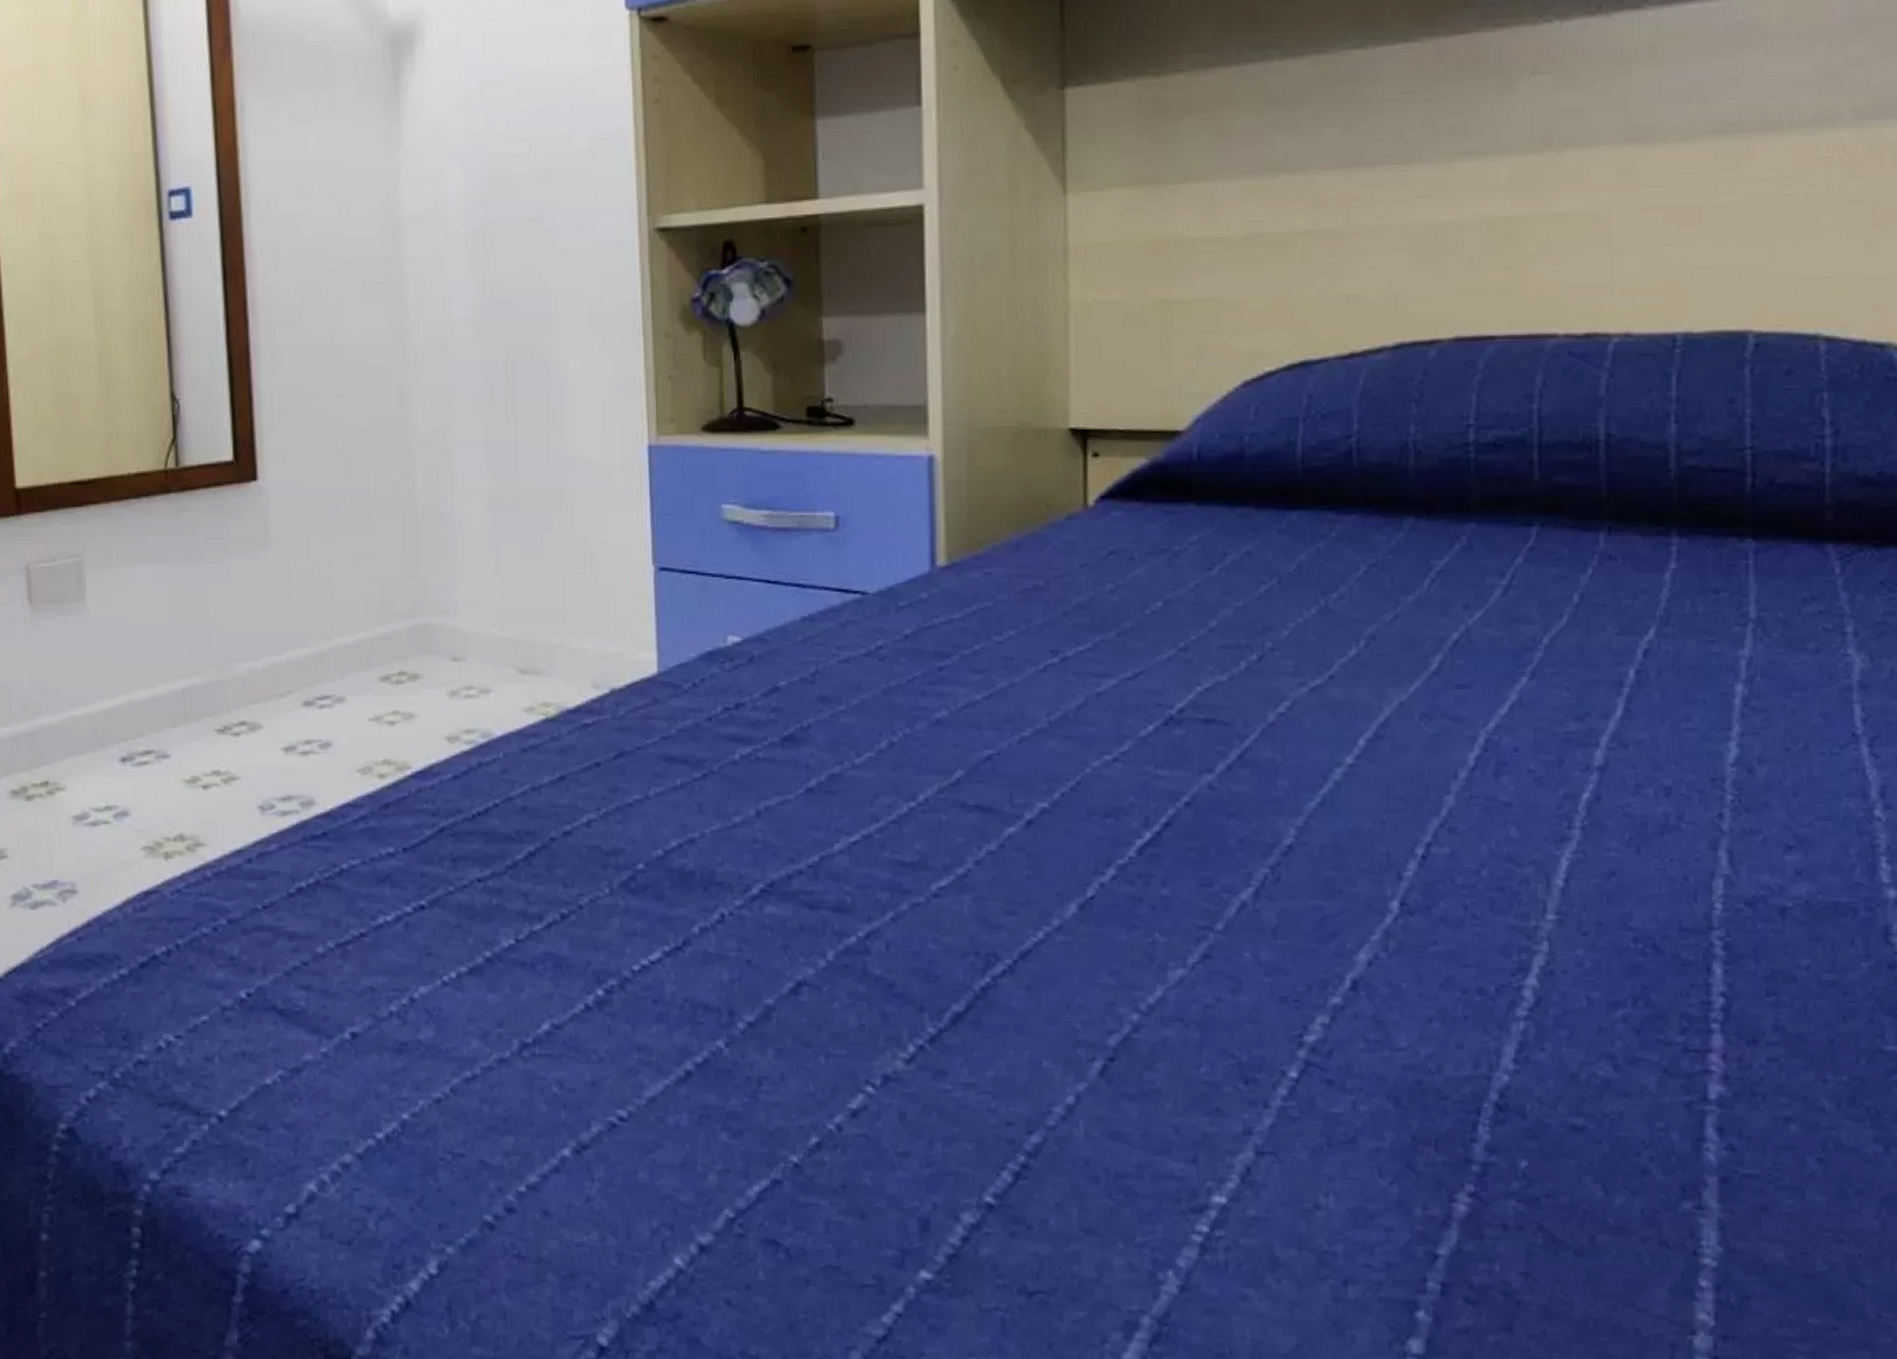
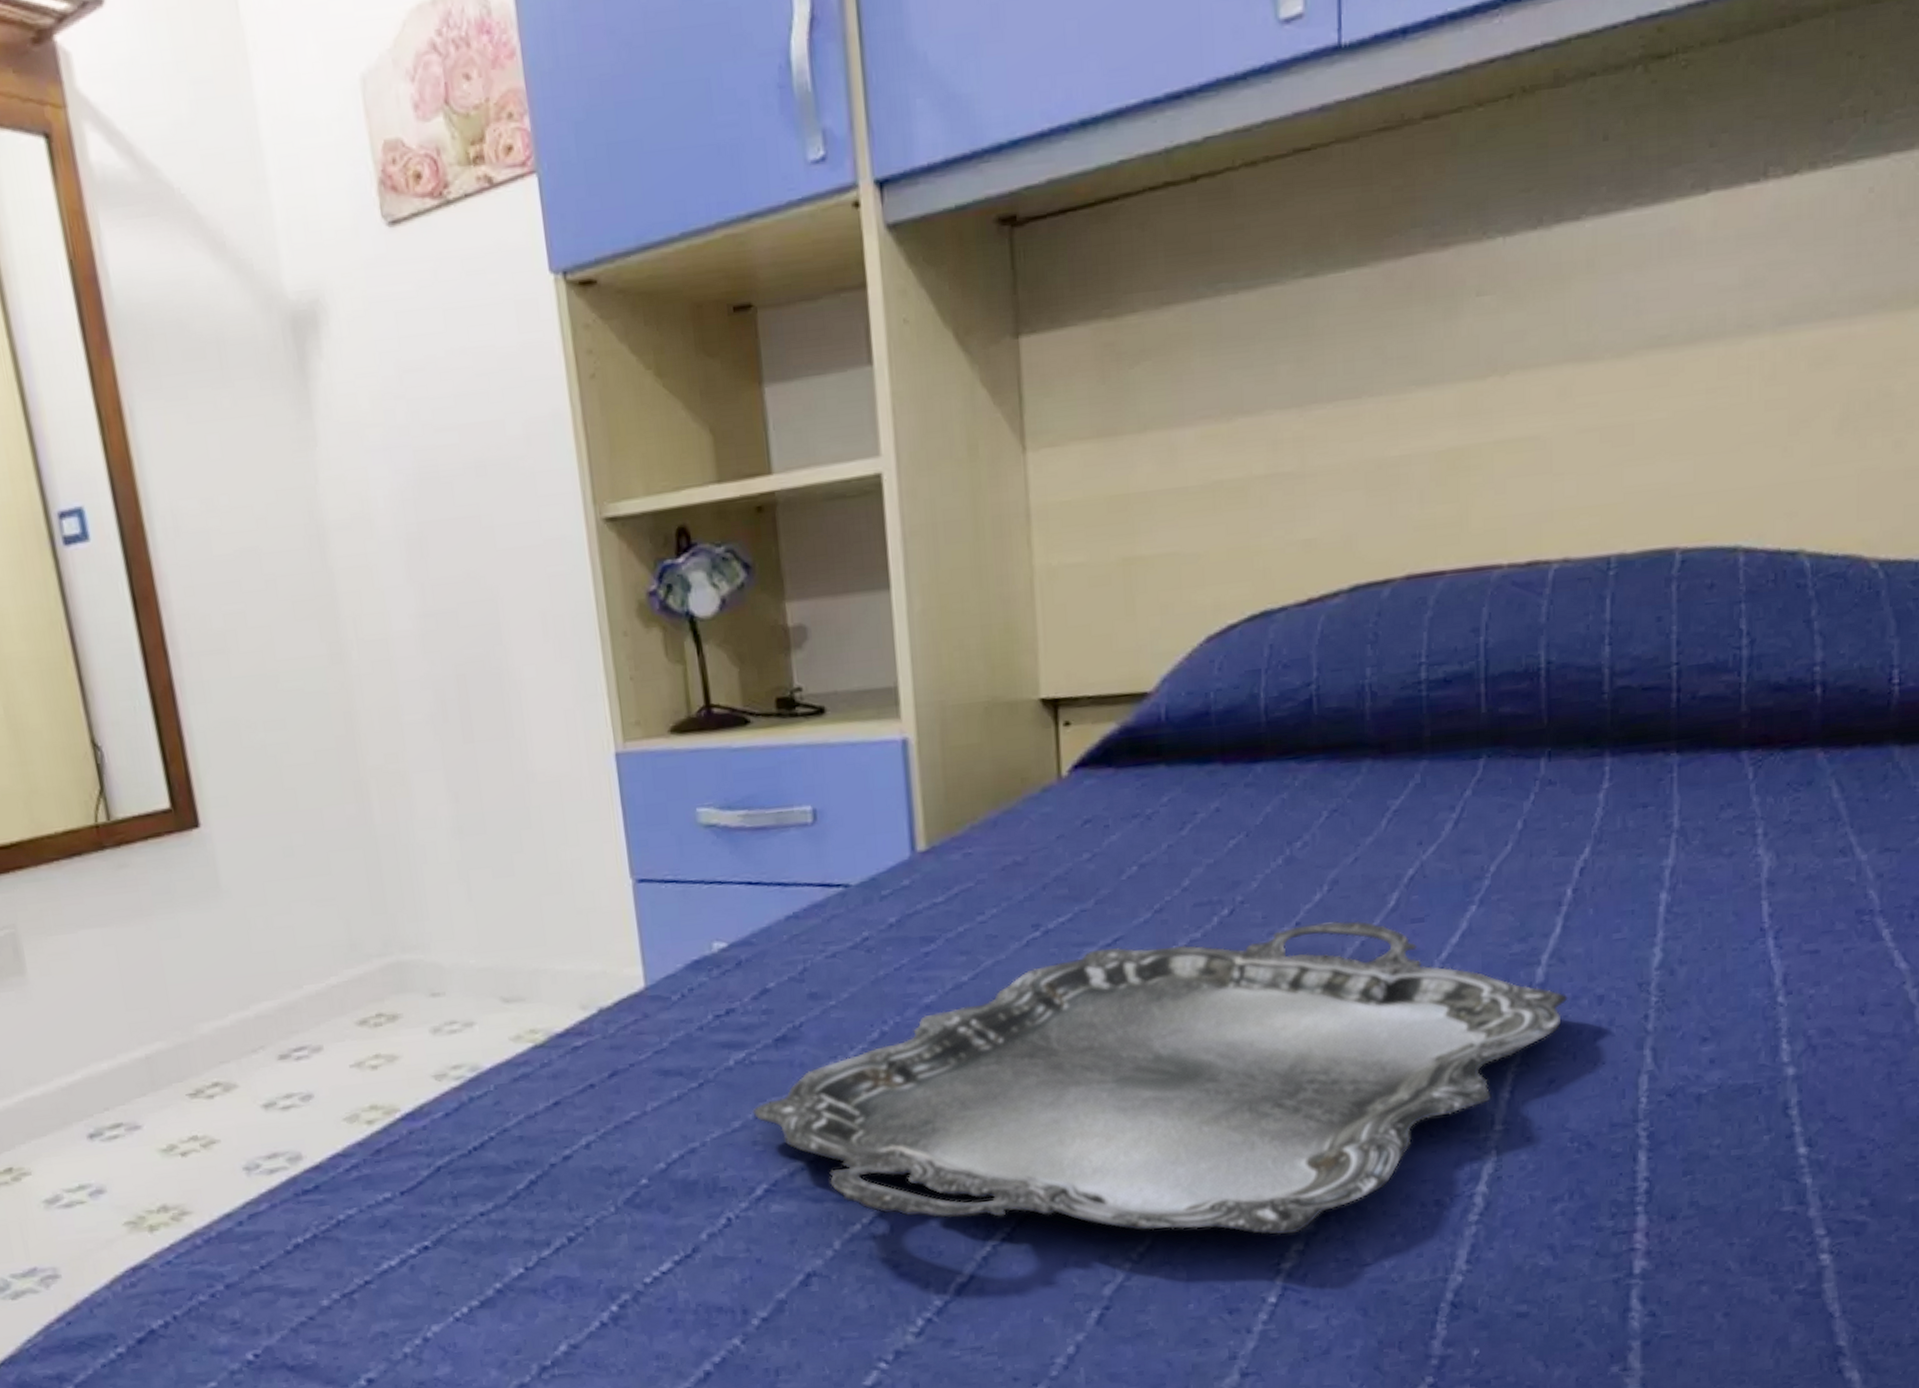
serving tray: none [754,679,1631,1005] -> present [752,920,1568,1236]

